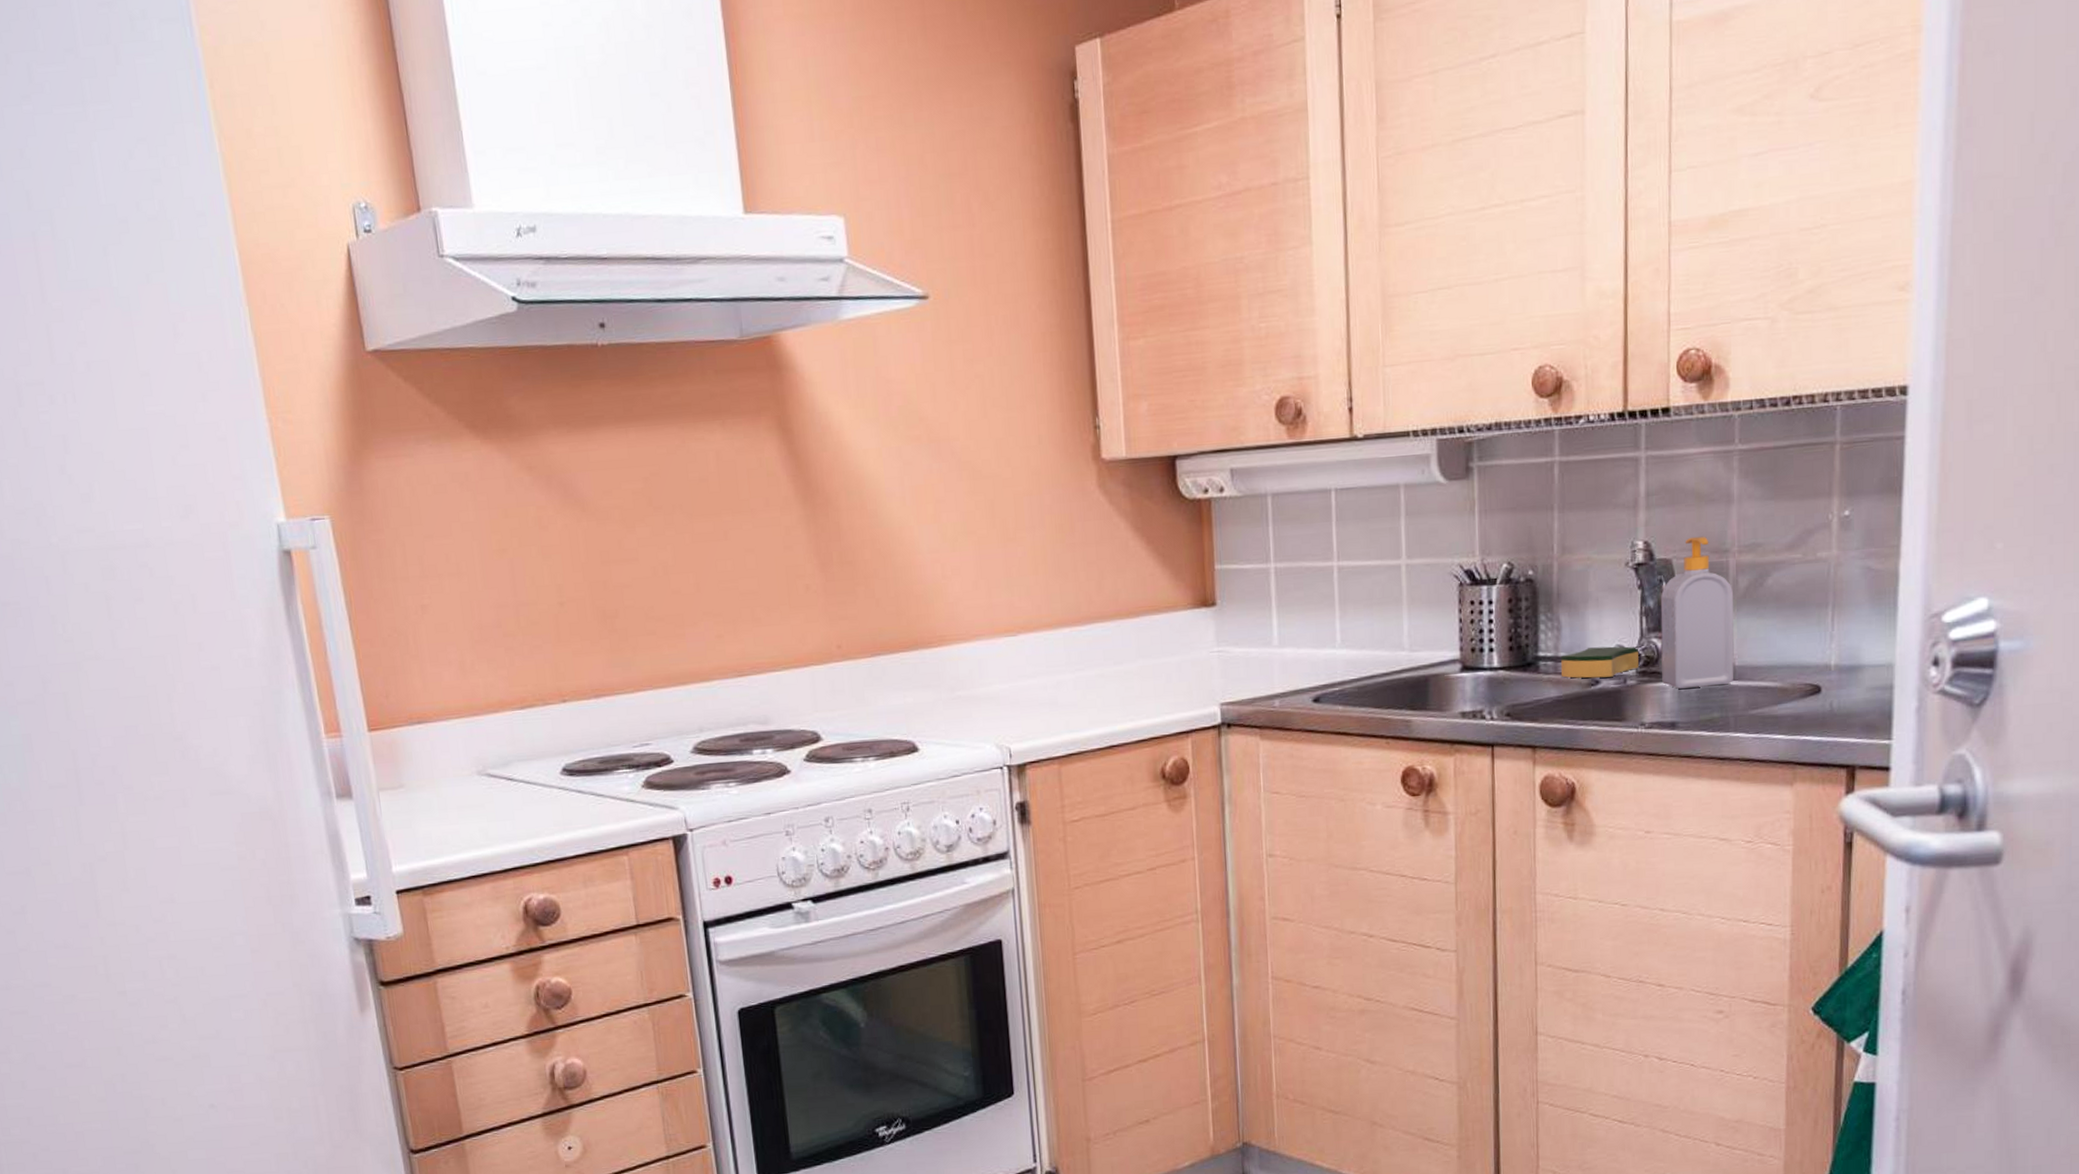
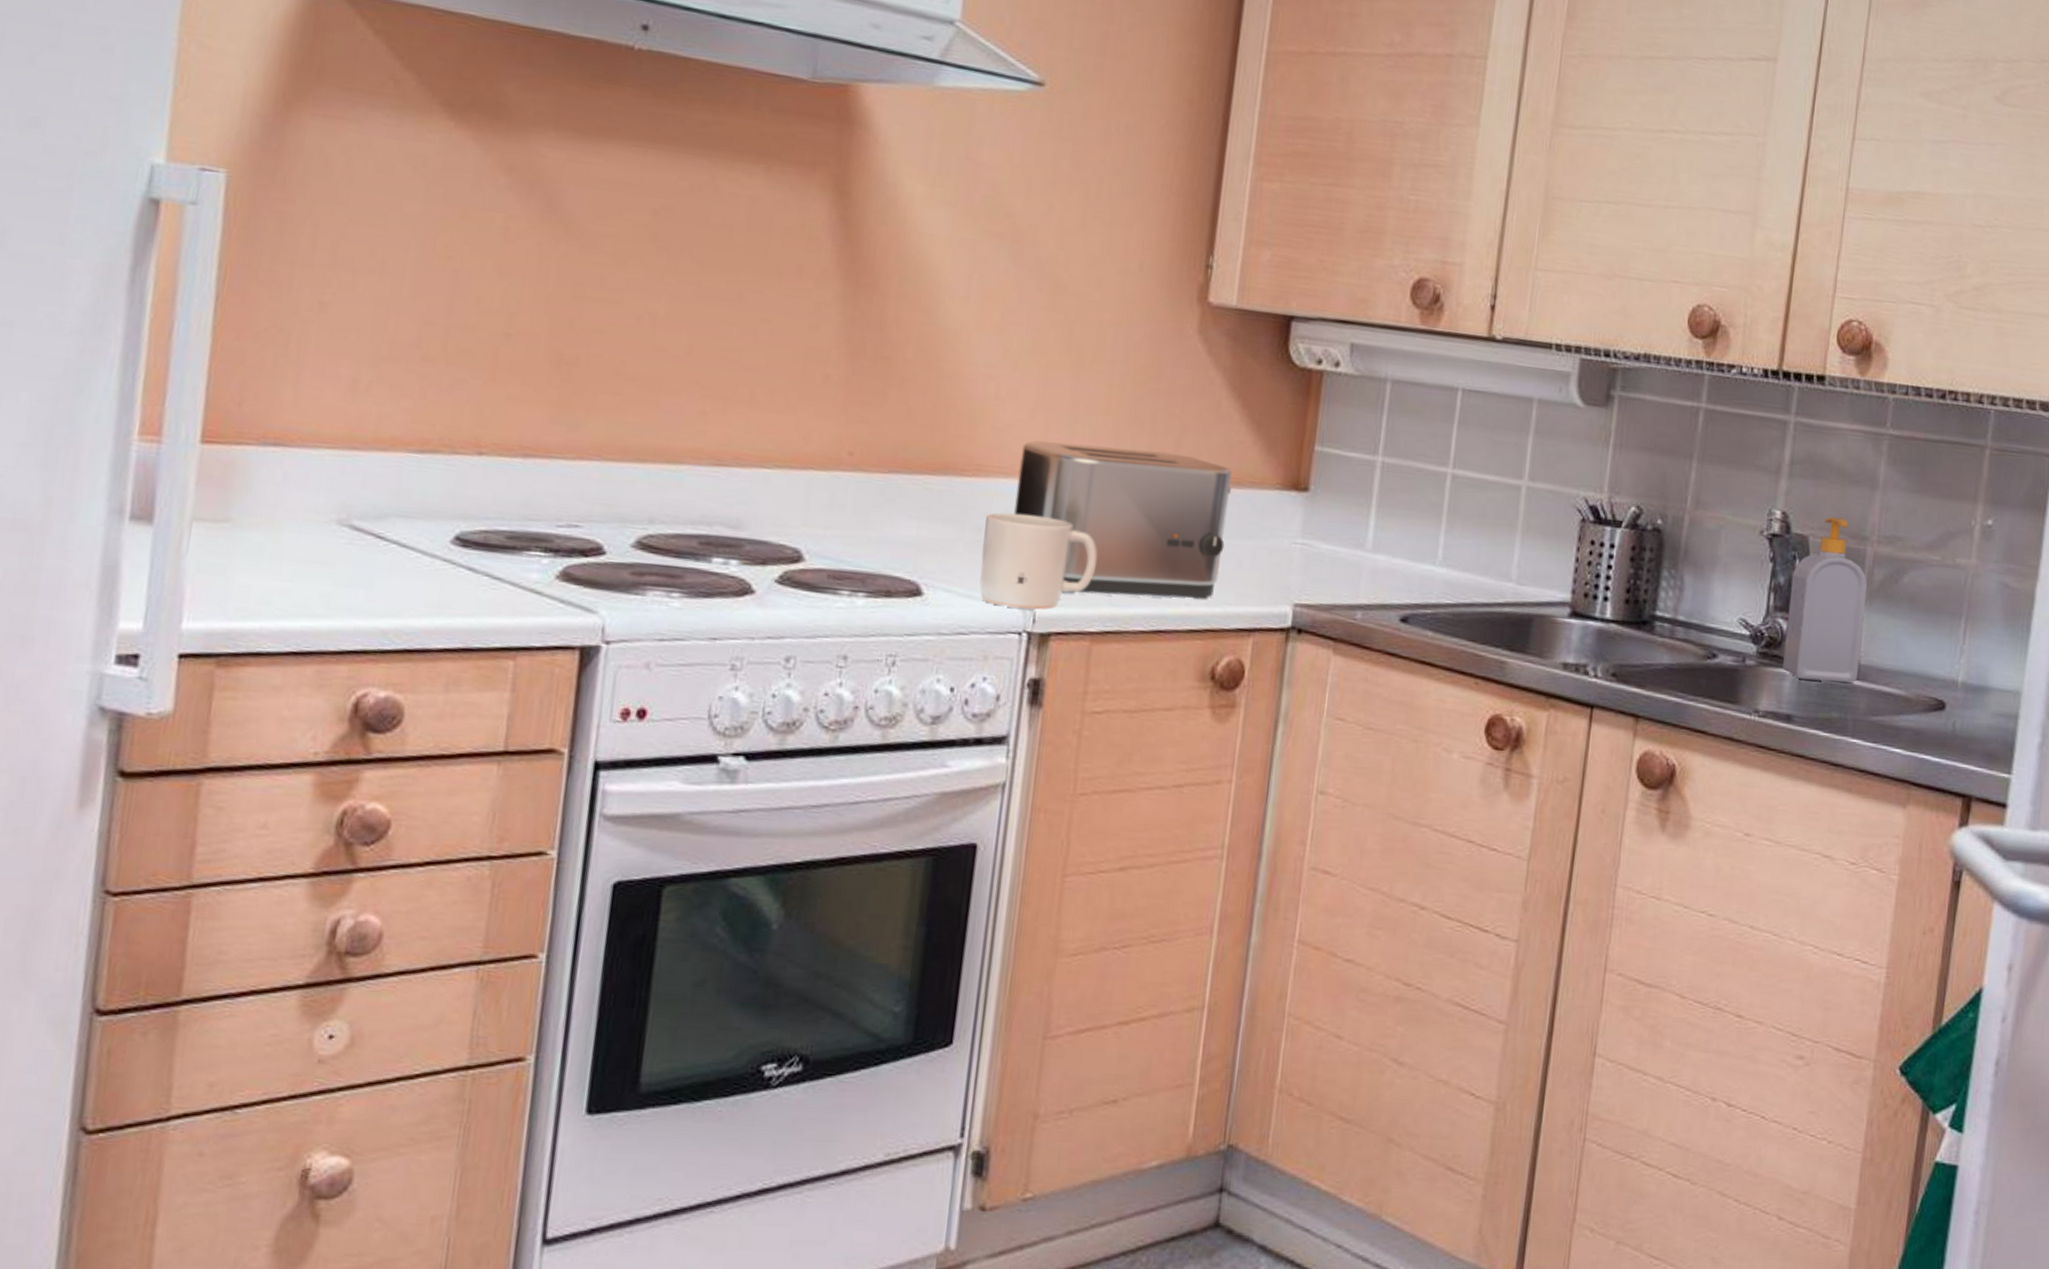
mug: none [956,668,1052,749] -> present [979,512,1098,610]
toaster: none [972,595,1154,729] -> present [1014,440,1232,601]
sponge: present [1561,646,1639,679] -> none [1677,616,1762,653]

